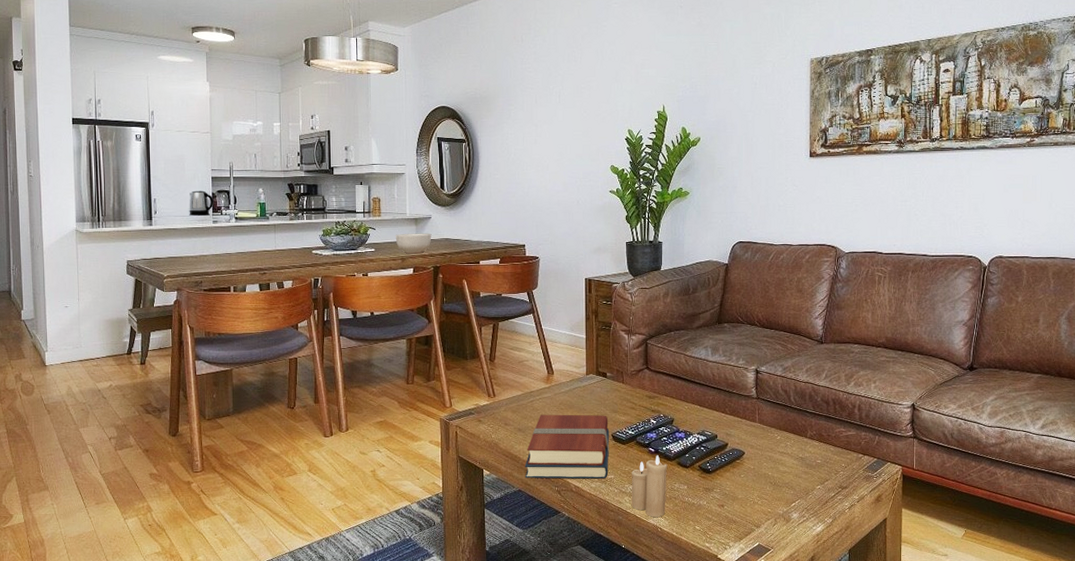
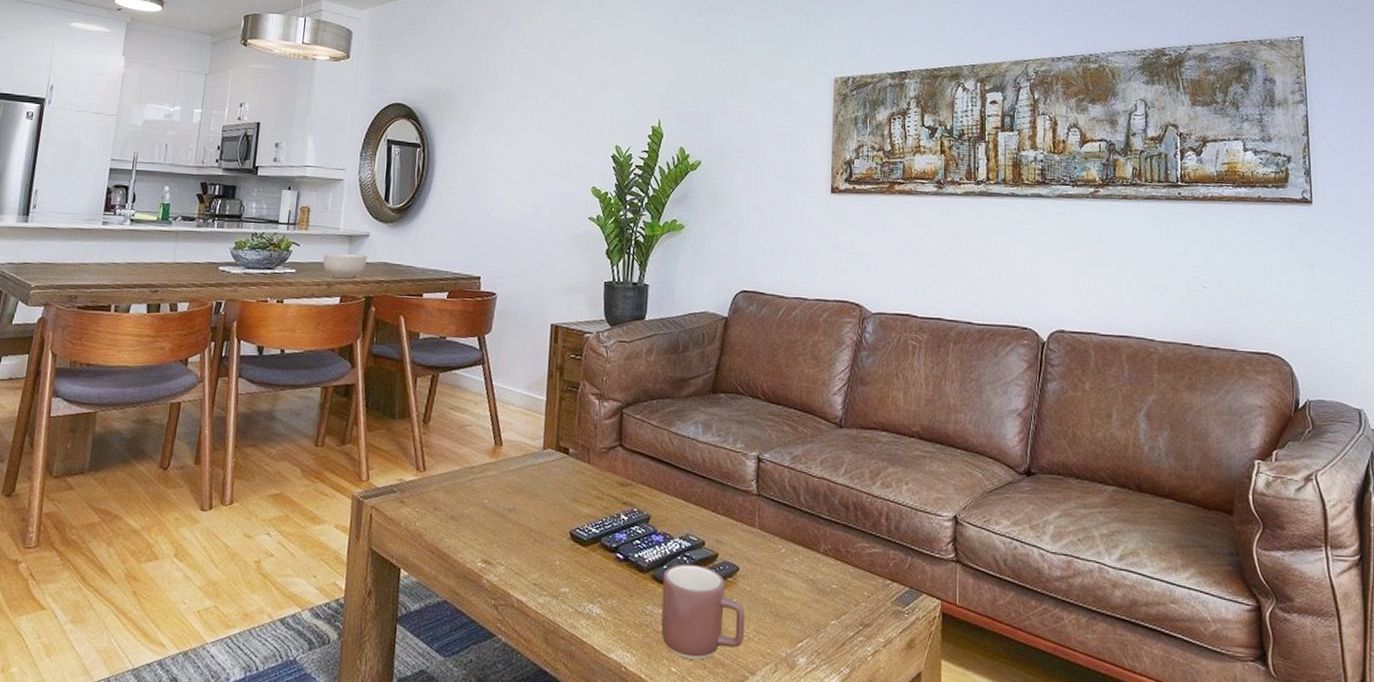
kettle: present [189,190,214,216] -> none [75,183,108,215]
books: present [525,414,610,479] -> none [453,498,568,593]
candle: present [631,455,667,517] -> none [588,564,639,651]
mug: none [686,452,751,520] -> present [661,563,745,660]

